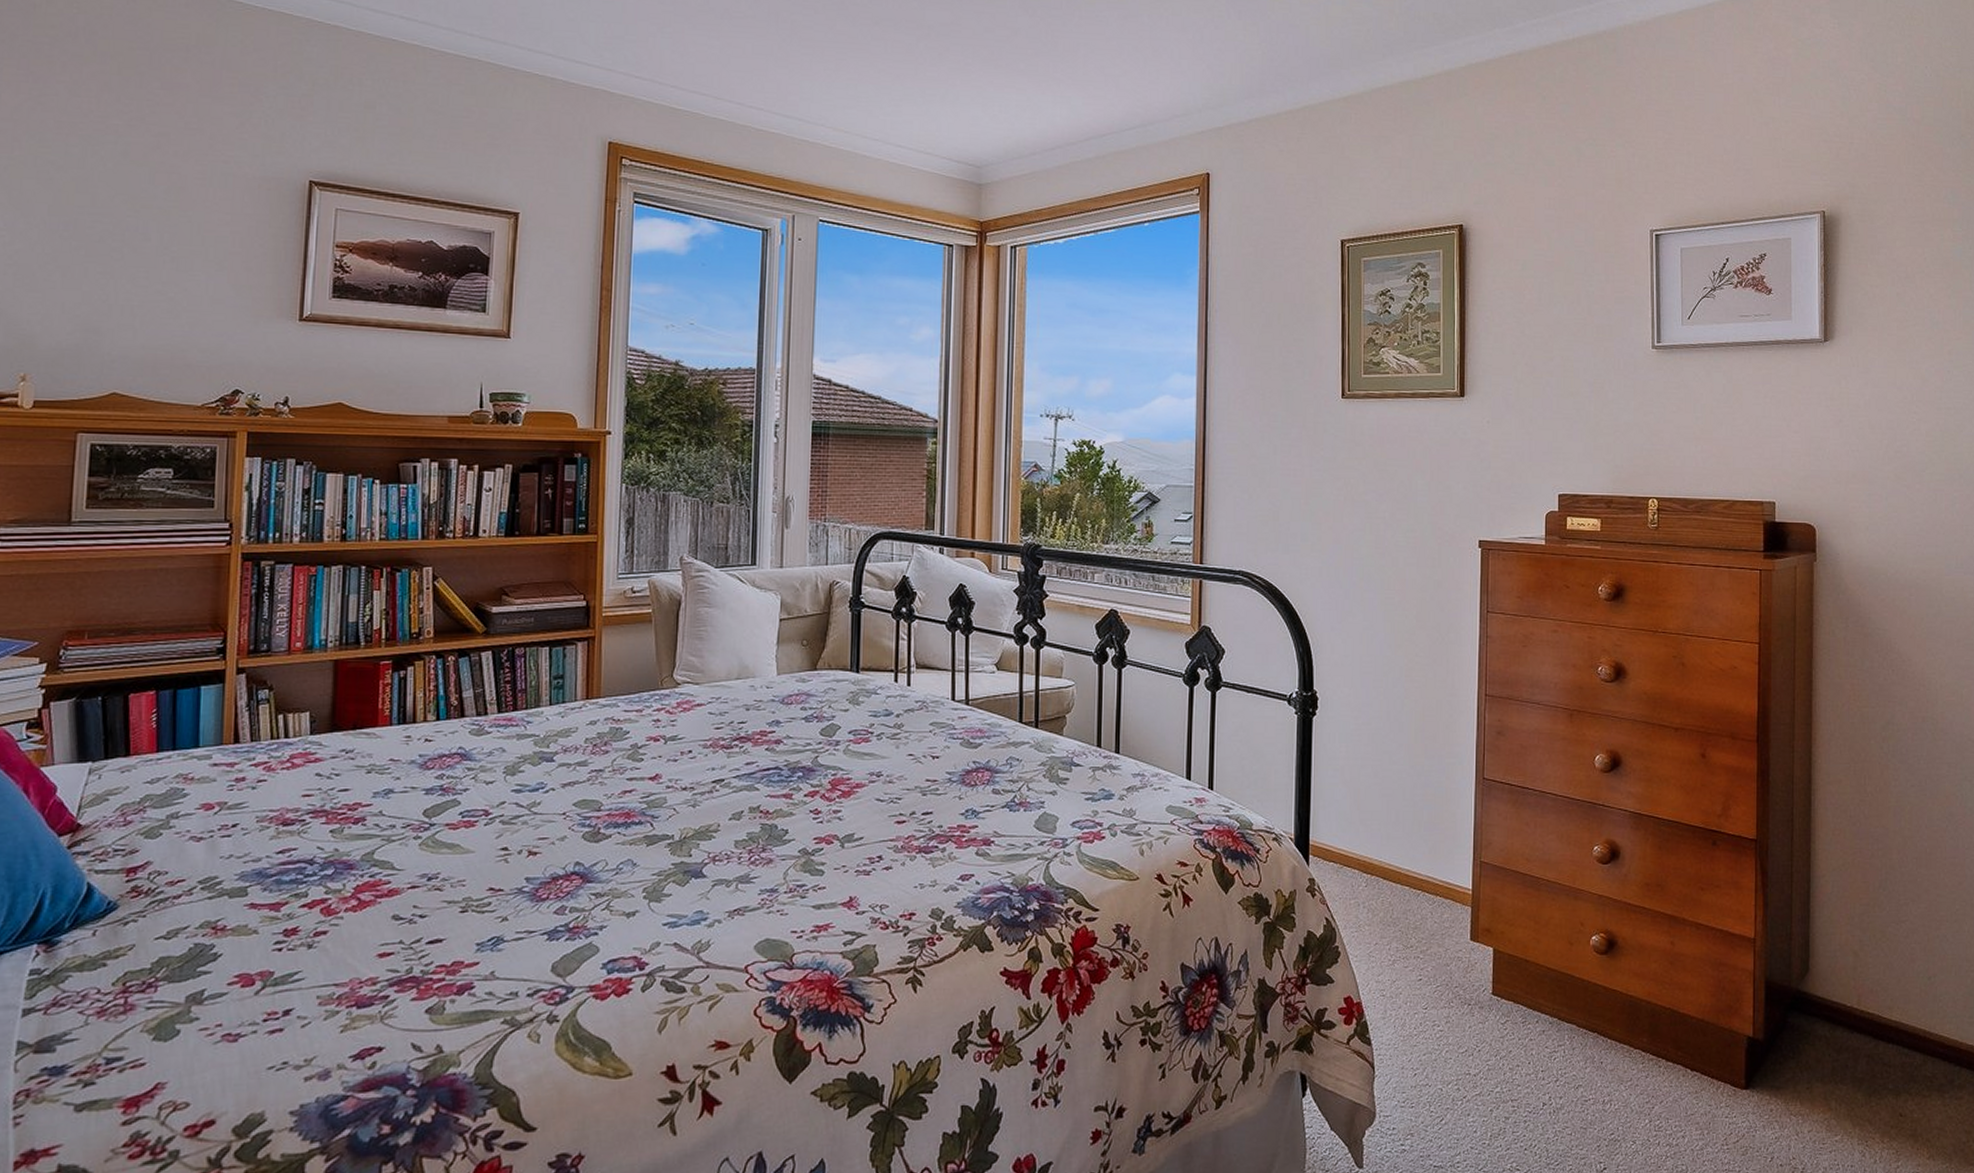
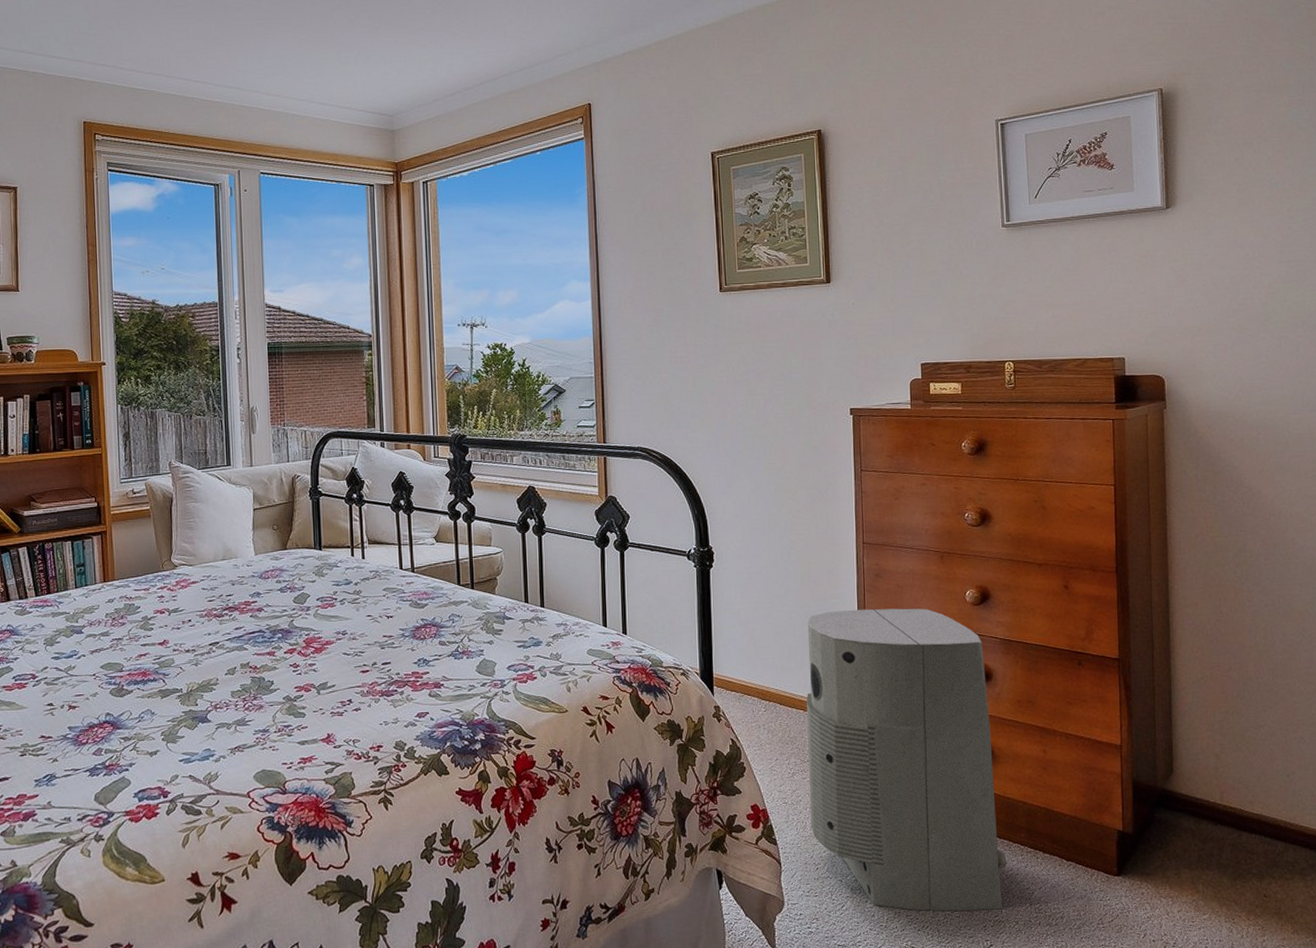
air purifier: none [1410,771,1627,1128] -> present [806,608,1007,912]

